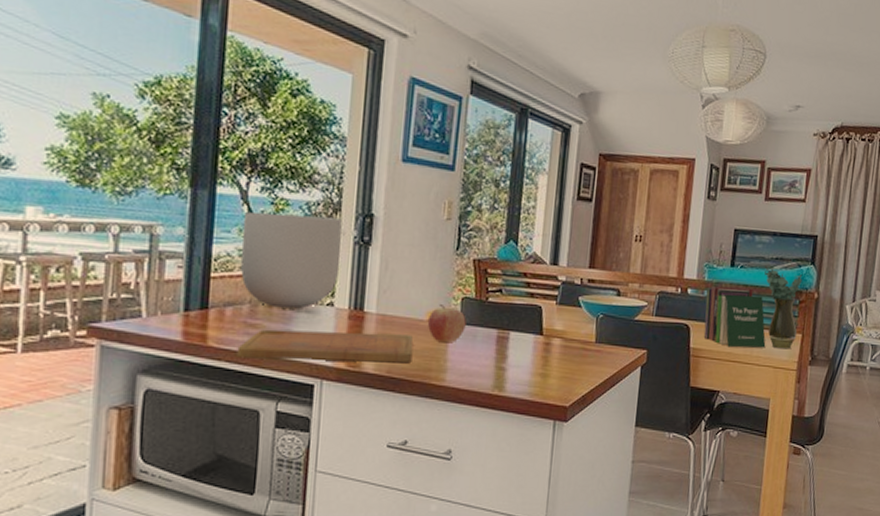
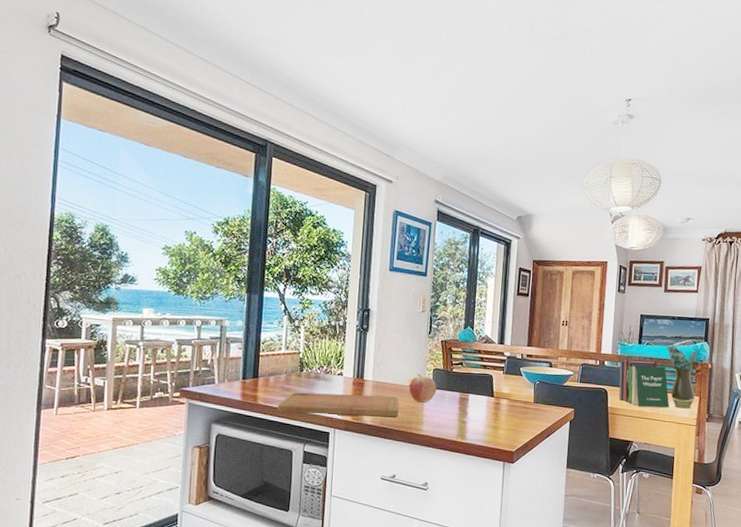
planter: present [241,212,342,309] -> none [280,309,348,378]

